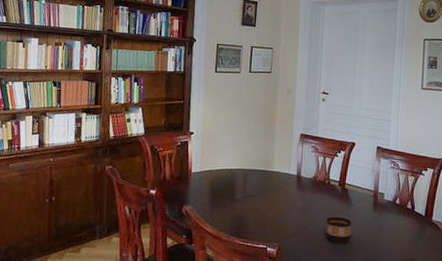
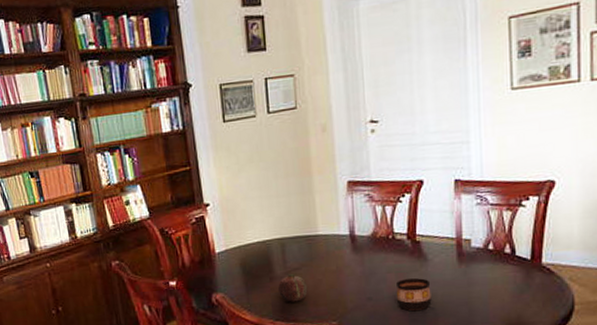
fruit: none [236,198,260,223] -> present [278,273,308,302]

